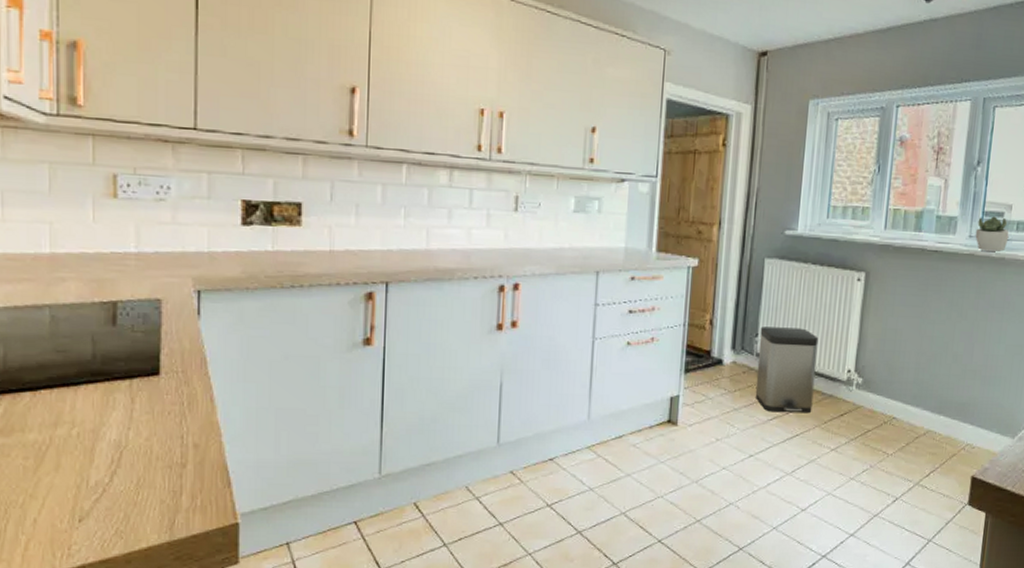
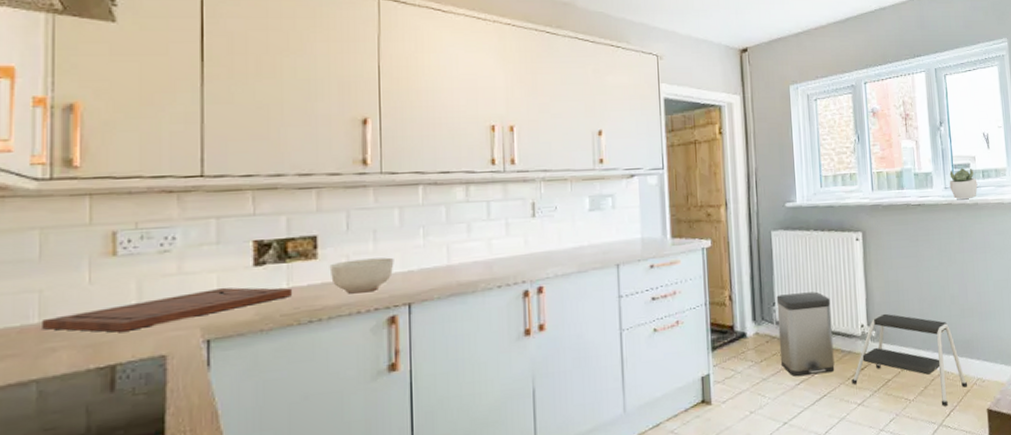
cutting board: none [53,242,278,272] -> present [42,287,293,333]
bowl: none [312,231,375,266] -> present [329,257,394,294]
step stool: none [828,362,955,467] -> present [852,313,968,407]

